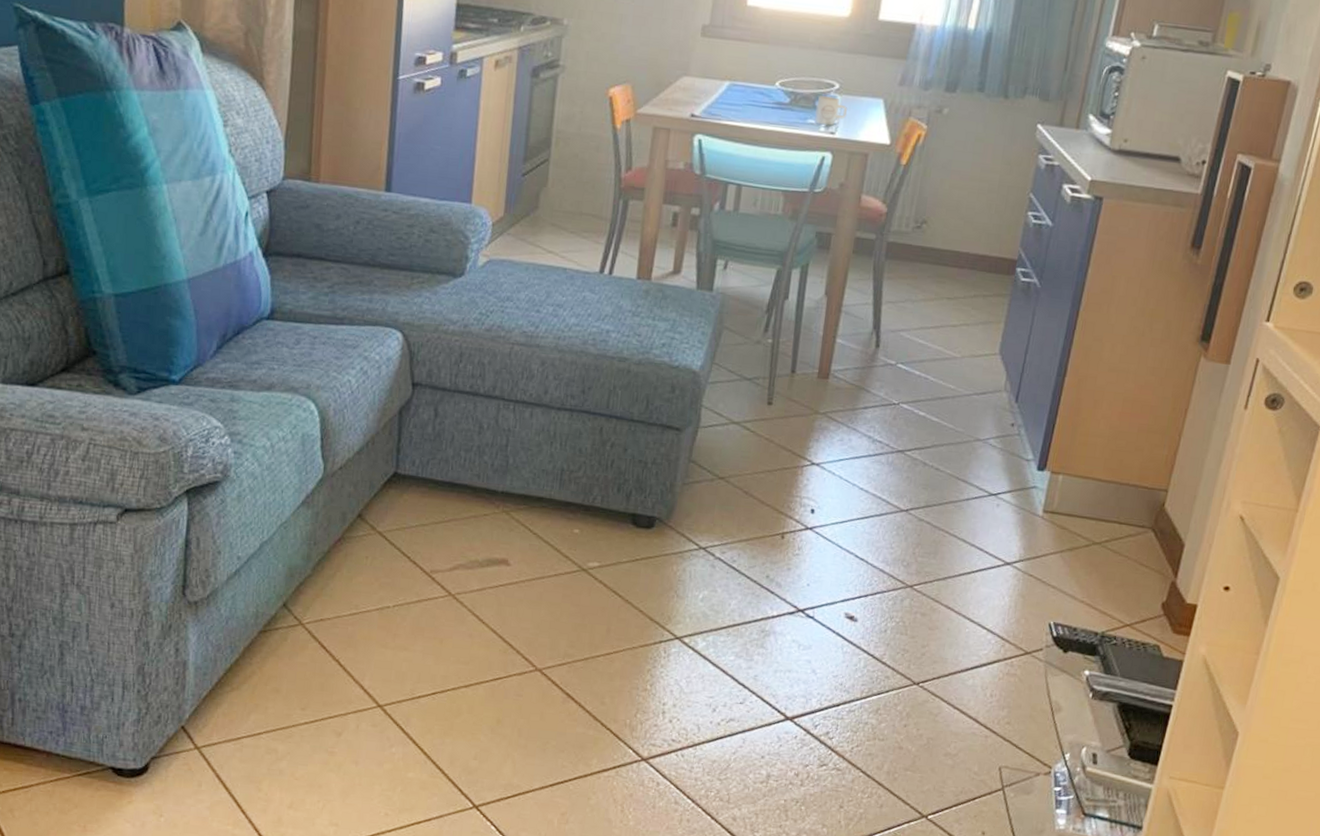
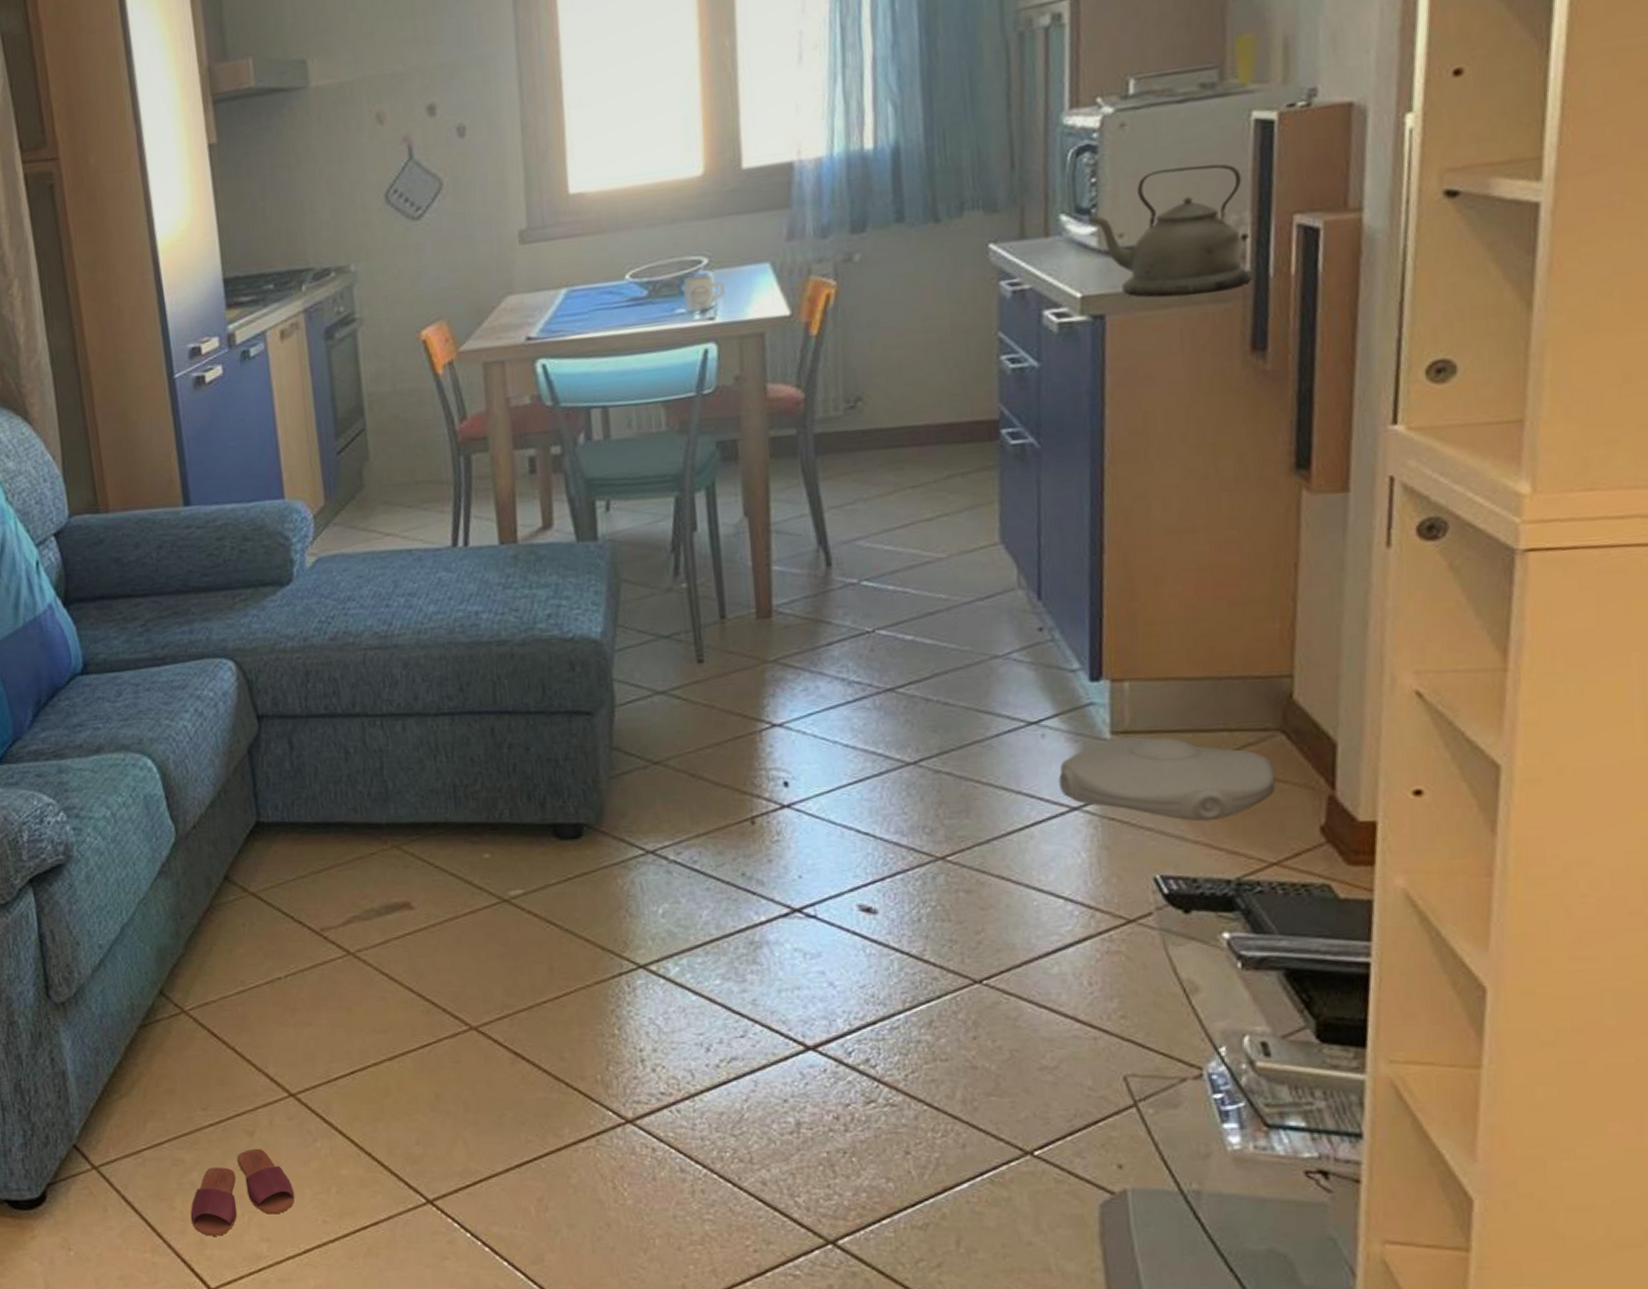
slippers: none [273,747,366,817] -> present [190,1148,295,1236]
robot vacuum: none [1000,515,1142,588] -> present [1058,736,1276,822]
kettle: none [1107,98,1211,199] -> present [1088,164,1251,298]

